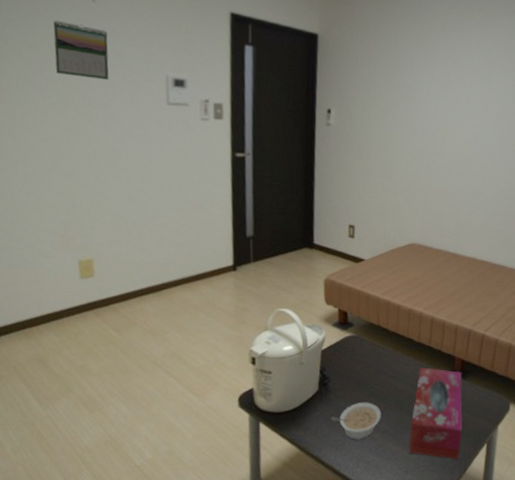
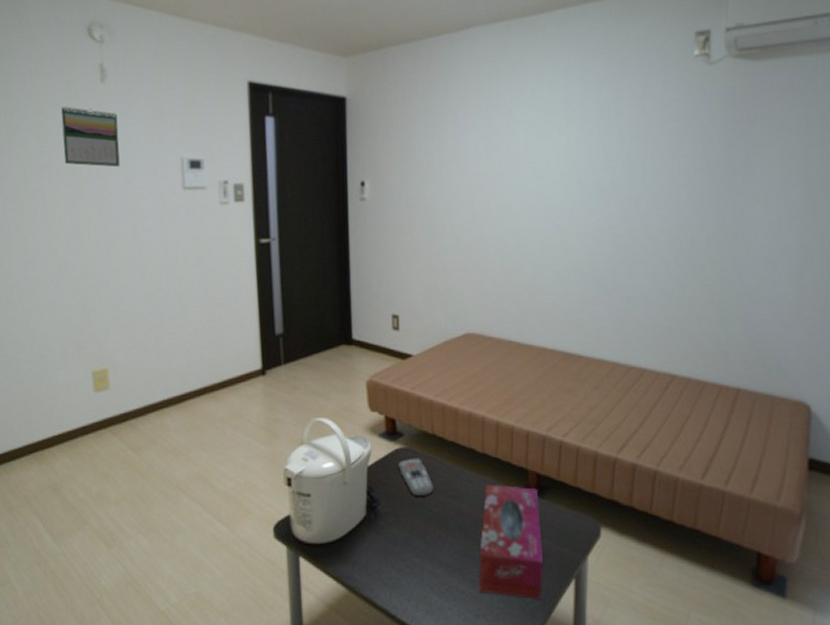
legume: present [330,402,381,440] -> none [382,529,443,576]
remote control: none [347,344,377,376] -> present [398,458,434,497]

